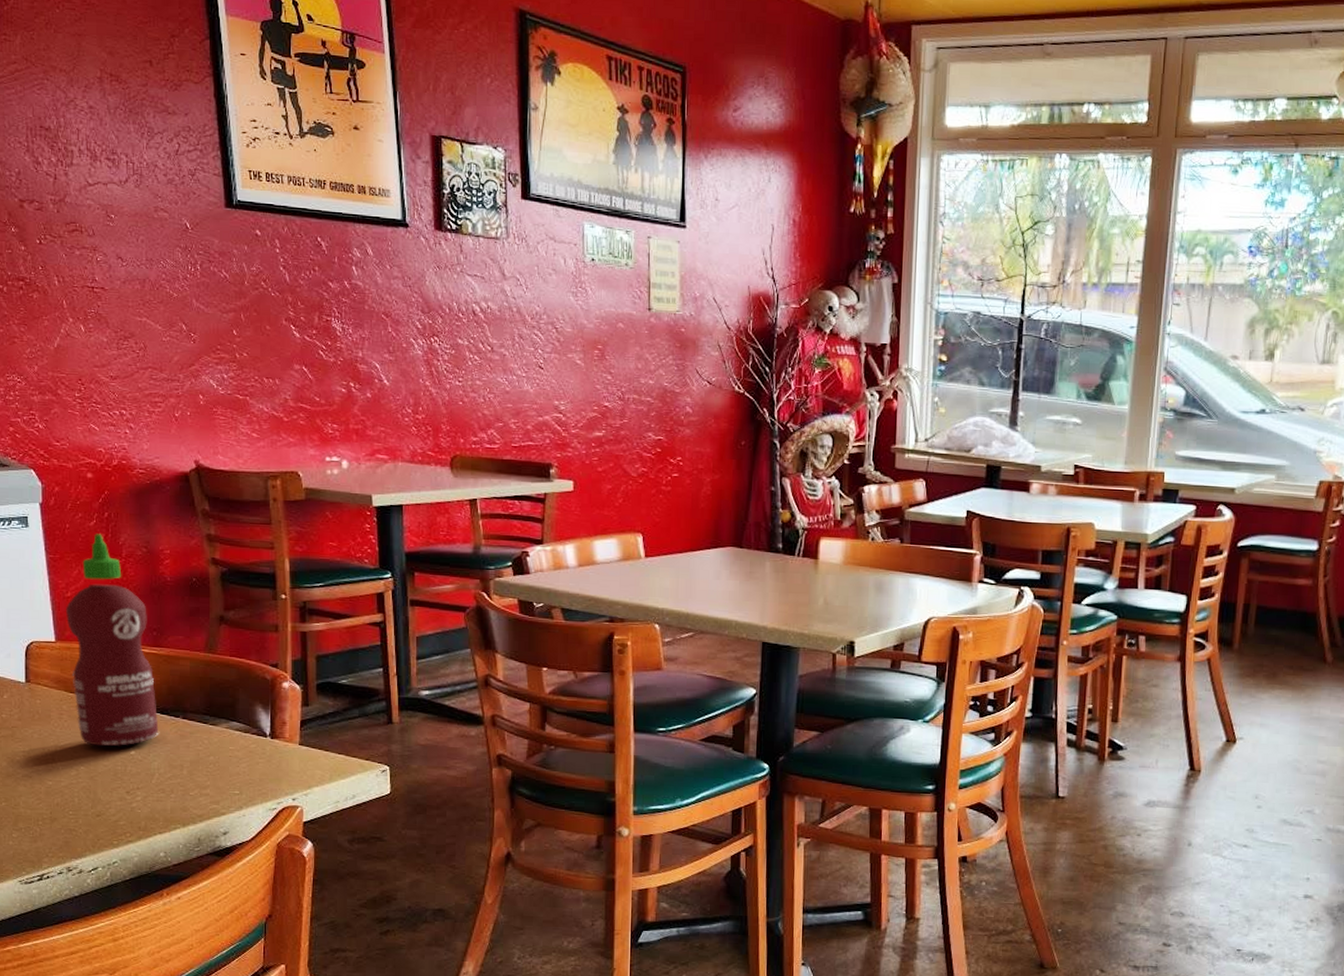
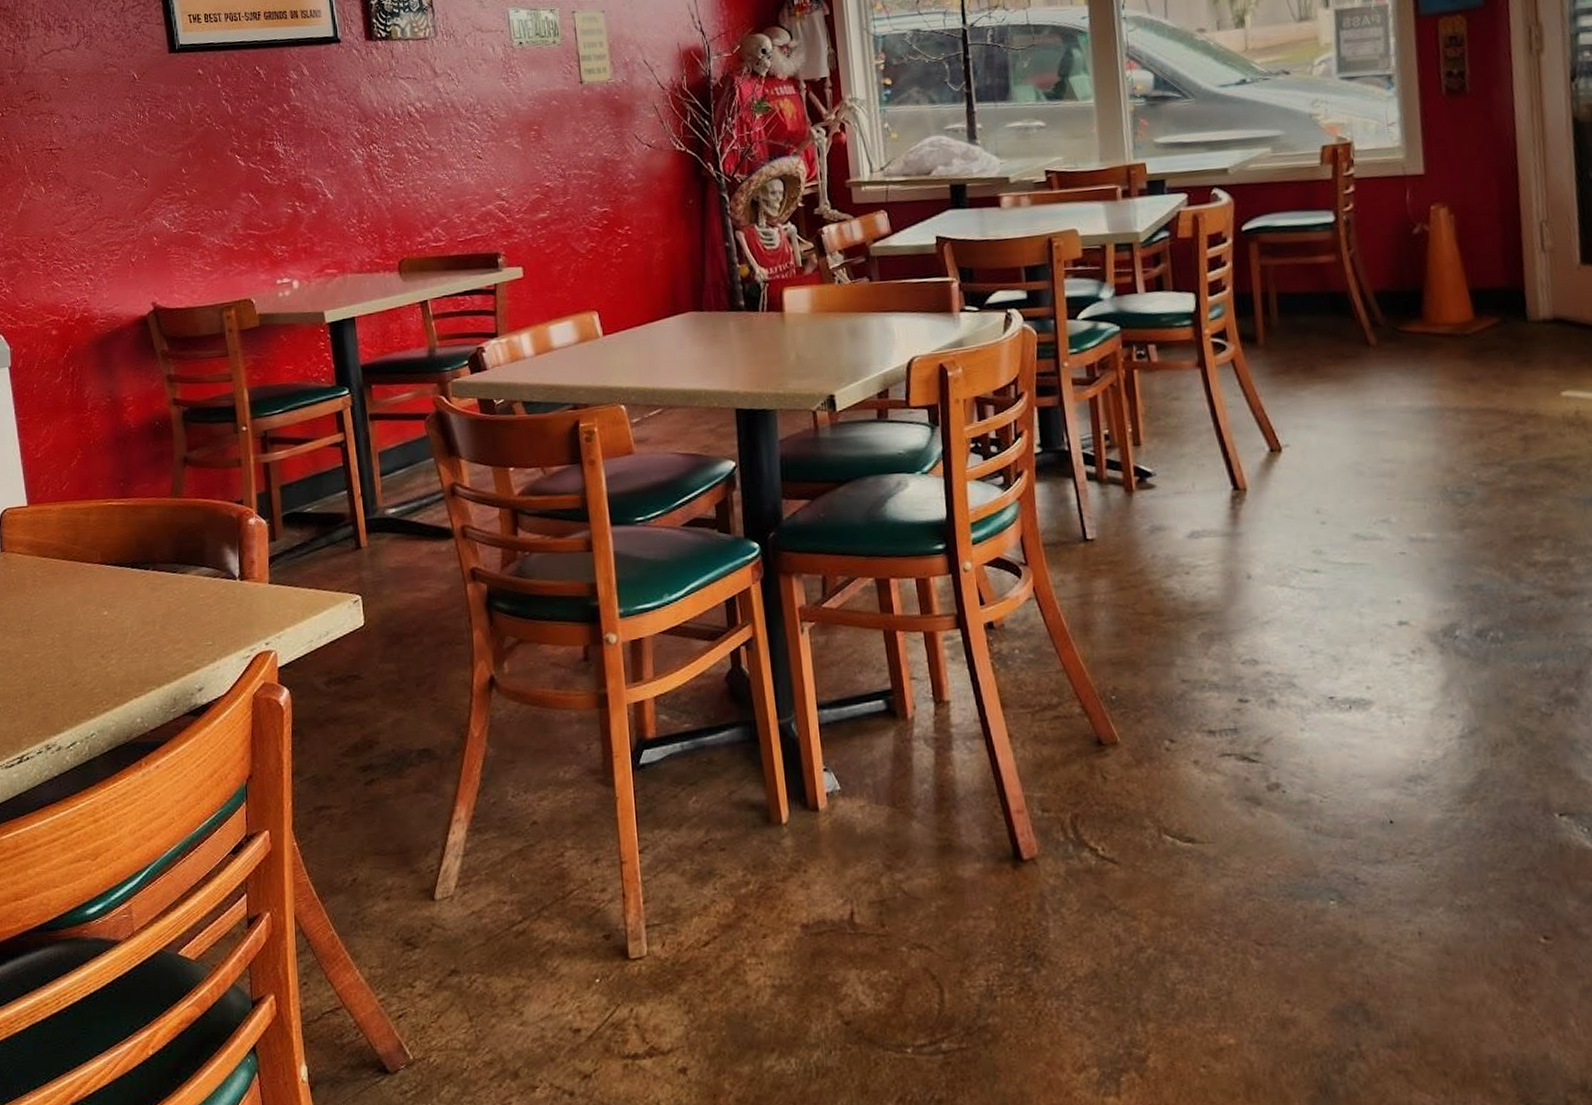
hot sauce: present [66,533,159,747] -> none [36,389,130,611]

